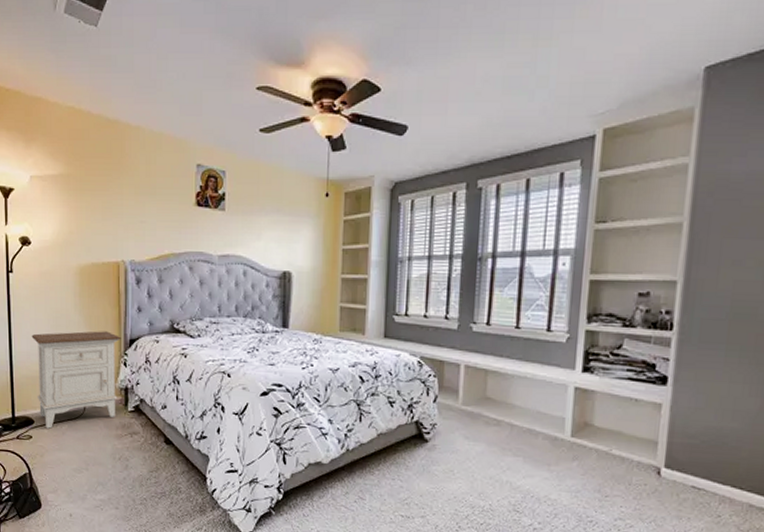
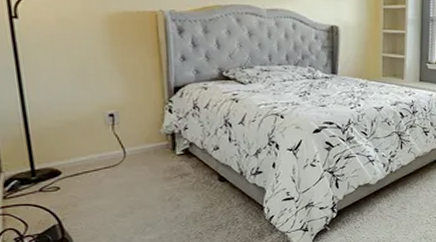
nightstand: present [31,331,121,429] -> none [50,79,164,178]

